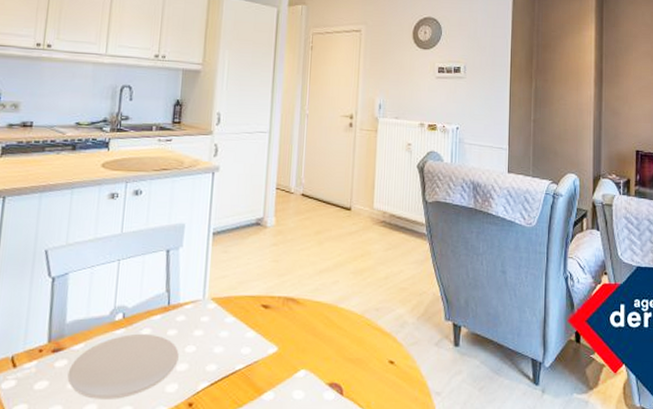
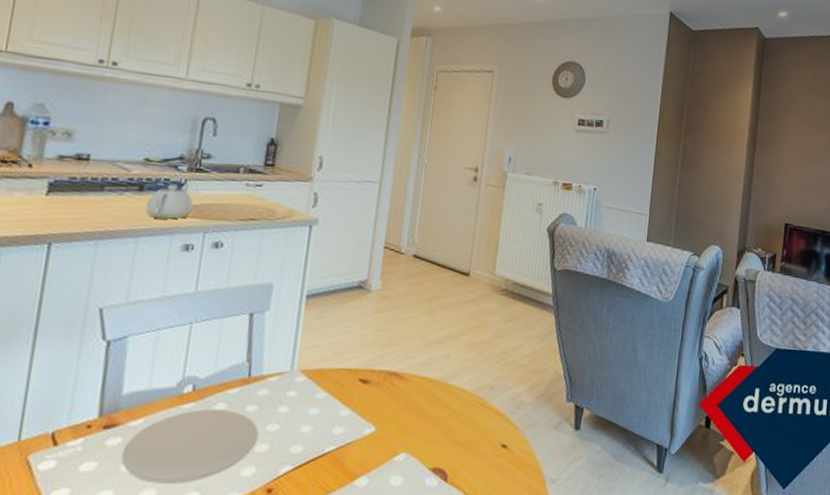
teapot: none [78,141,117,173] -> present [145,183,194,220]

